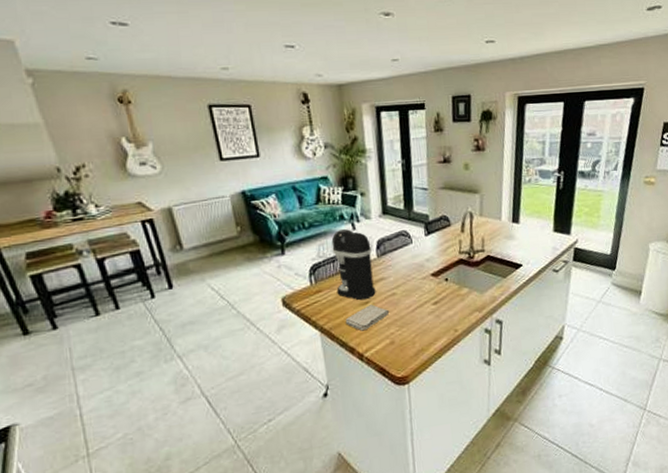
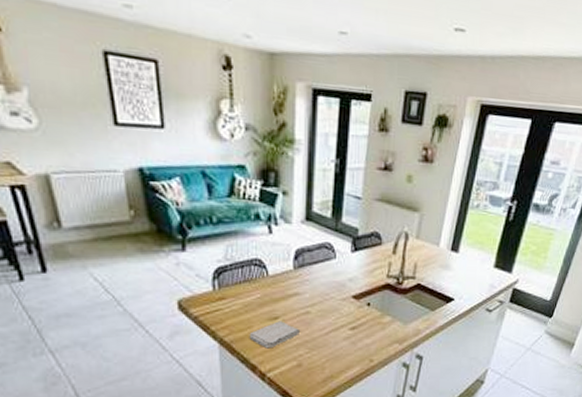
coffee maker: present [331,229,376,301] -> none [242,231,288,315]

